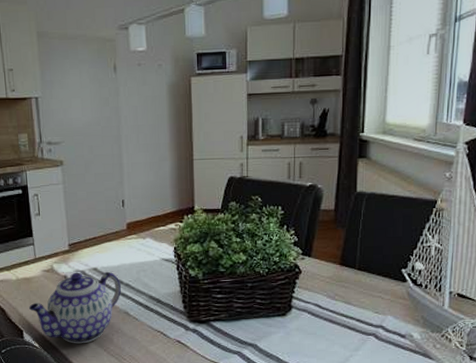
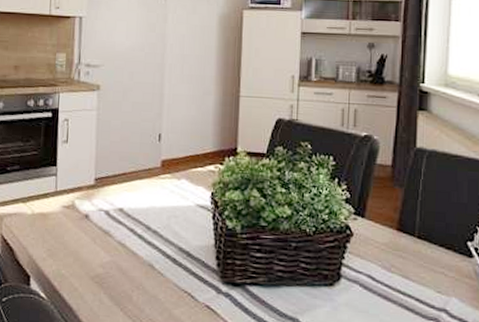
teapot: present [29,271,122,344] -> none [41,211,149,299]

